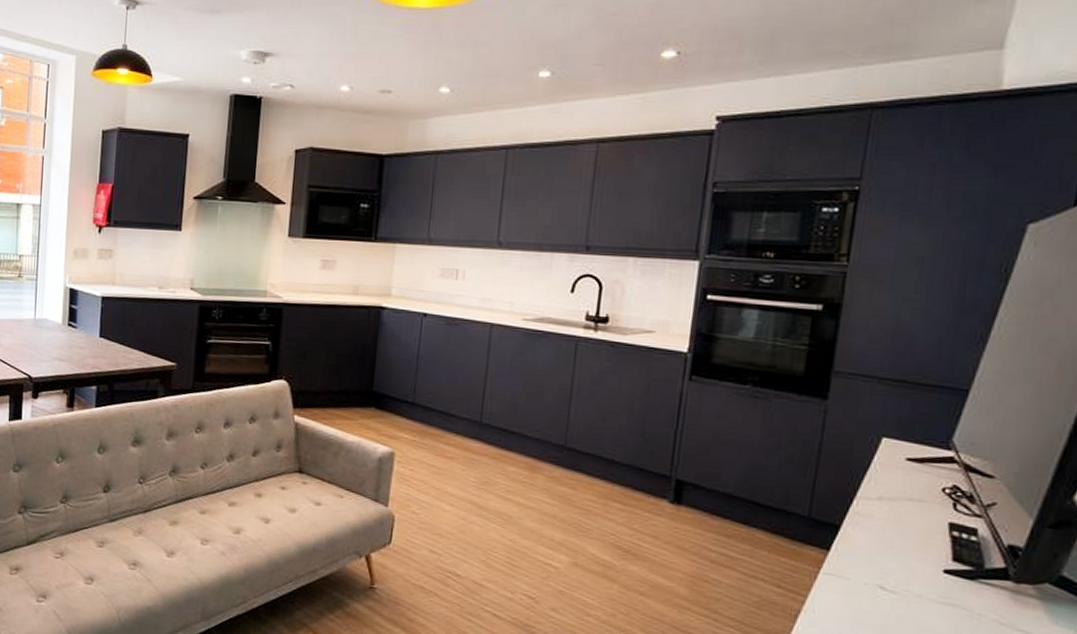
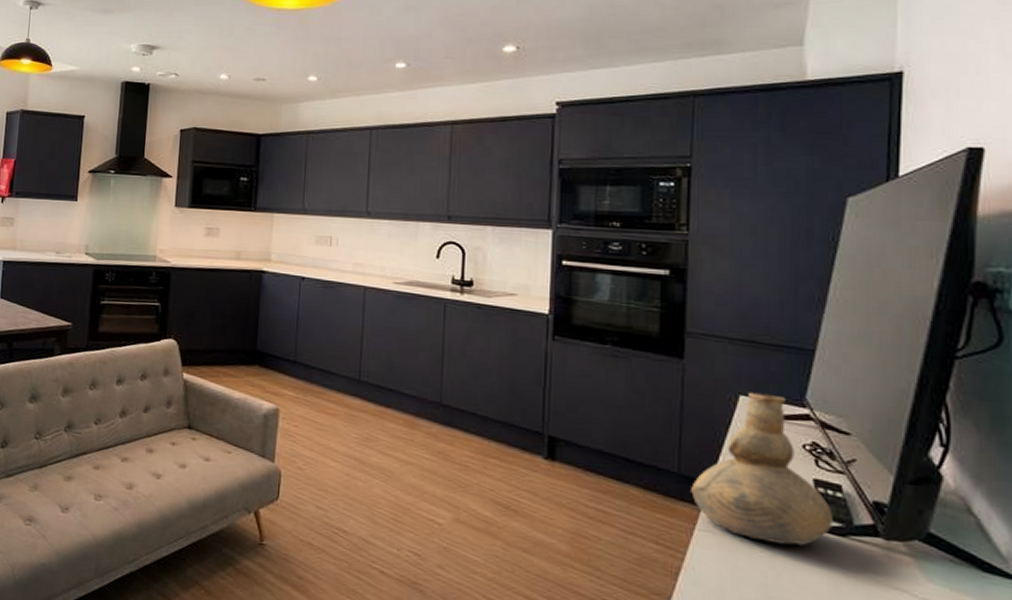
vase: none [820,434,965,589] -> present [691,392,833,546]

